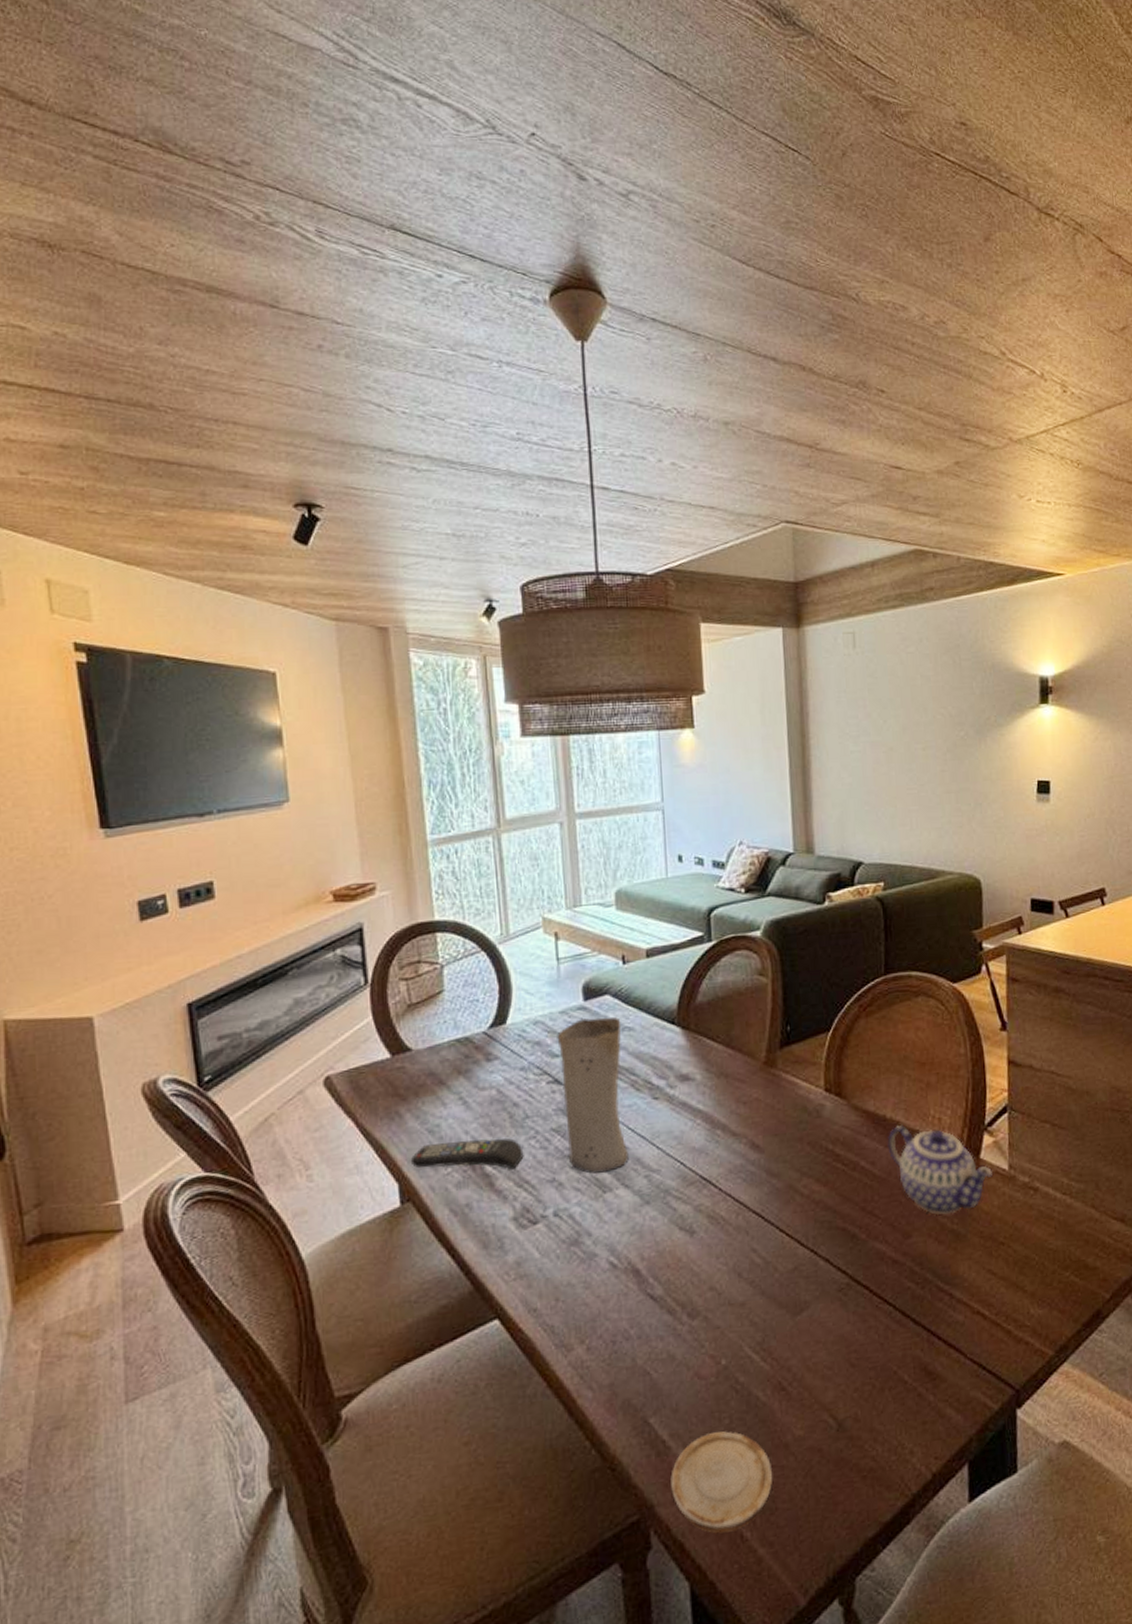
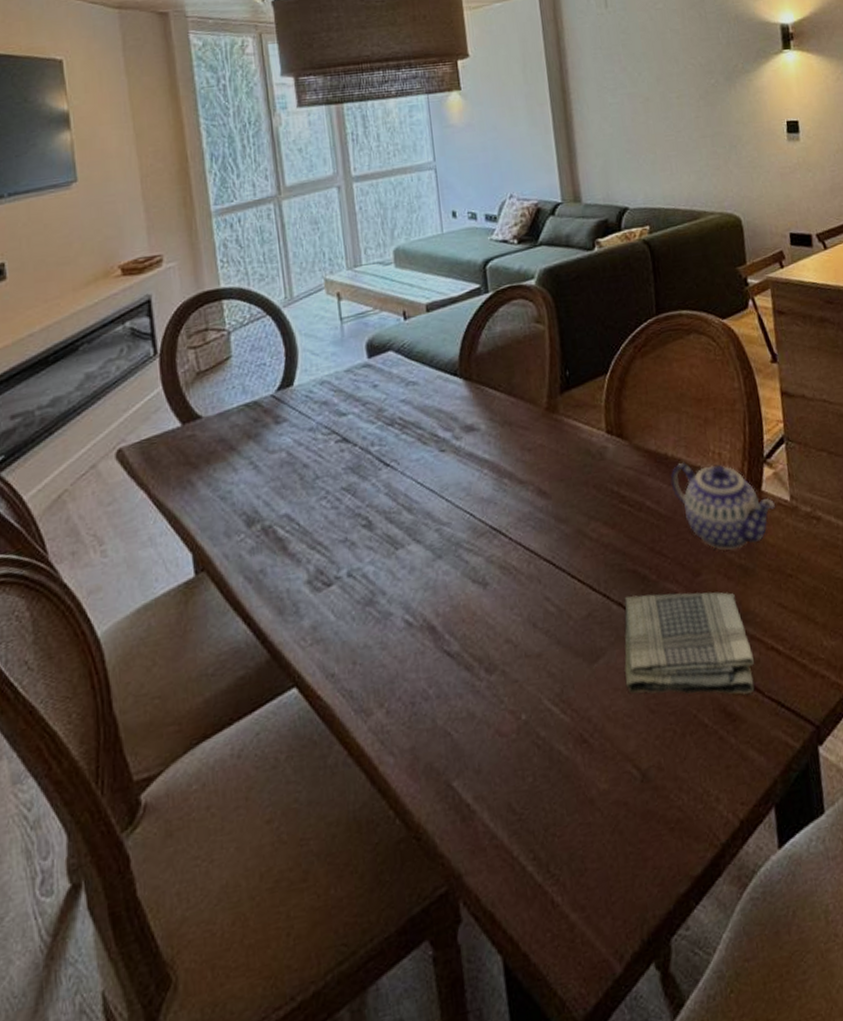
remote control: present [410,1138,524,1169] -> none [203,500,316,536]
vase: present [557,1017,629,1174] -> none [343,373,419,531]
wood slice: present [670,1431,773,1534] -> none [477,789,581,901]
dish towel: none [826,1252,958,1355] -> present [624,592,755,695]

